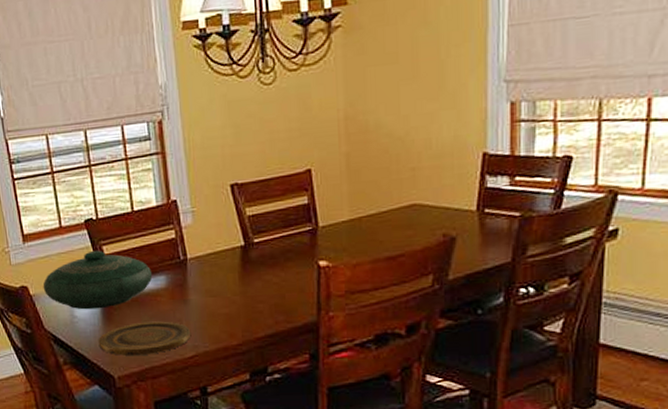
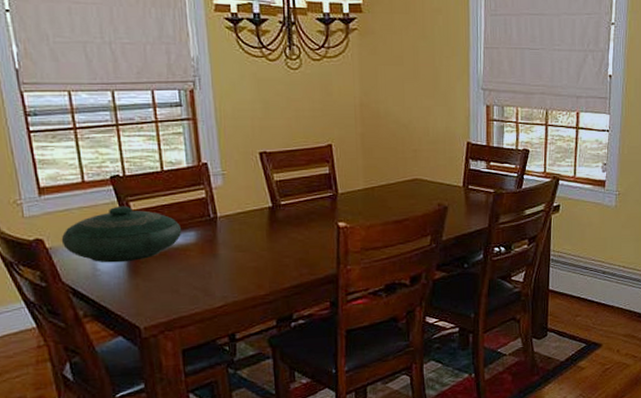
plate: present [98,321,191,356] -> none [123,274,221,307]

